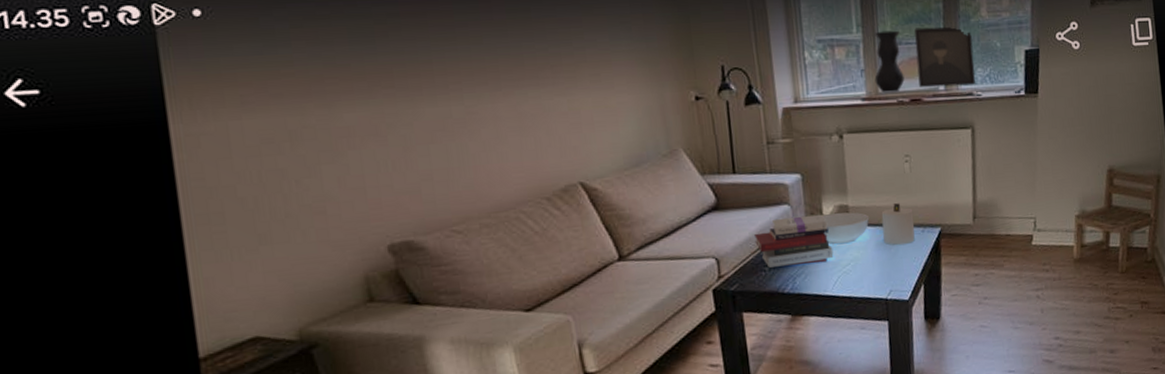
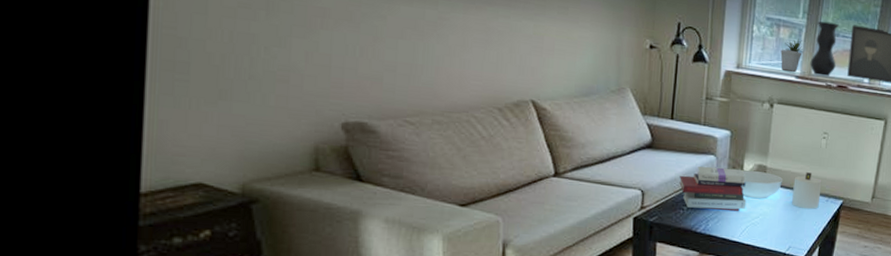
potted plant: none [839,56,864,96] -> present [780,39,803,73]

